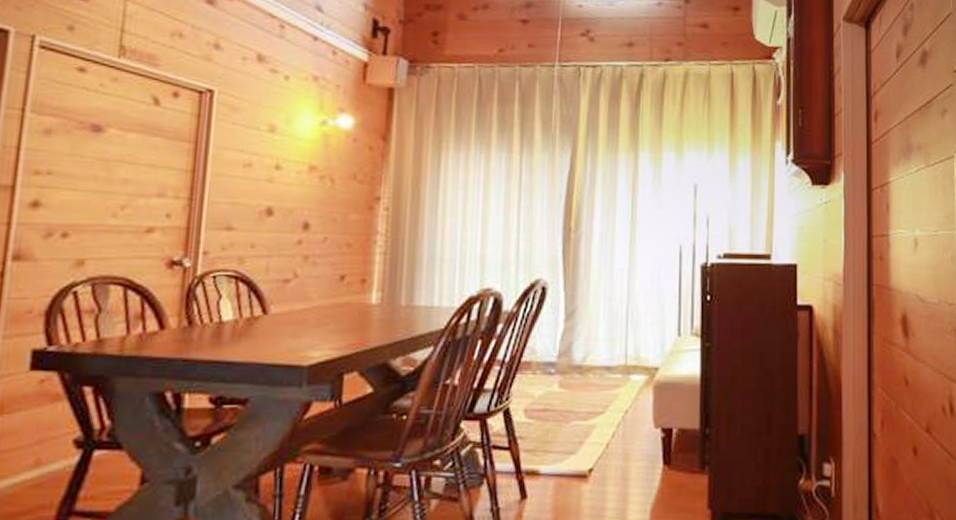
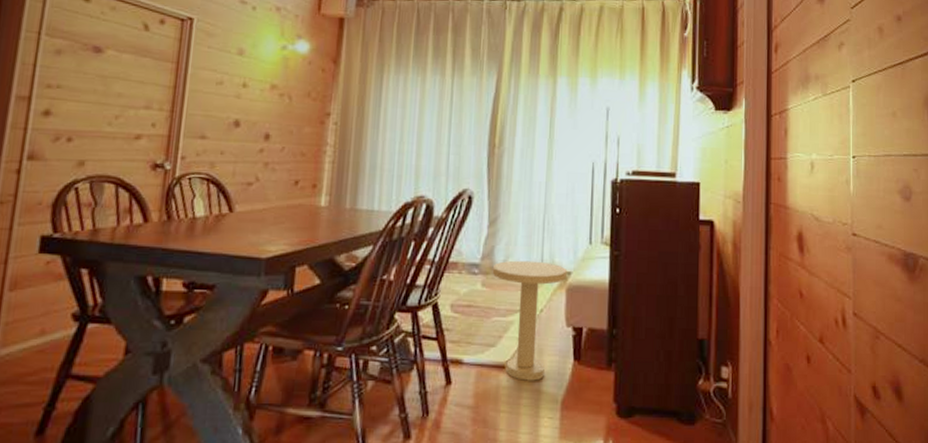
side table: none [570,357,654,490] -> present [492,260,567,381]

